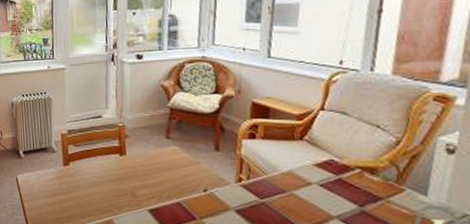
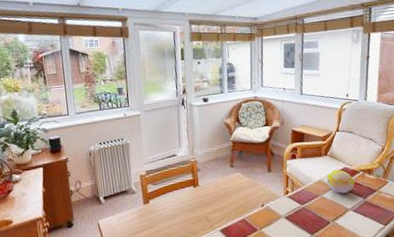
fruit: none [300,161,346,195] -> present [326,169,355,194]

